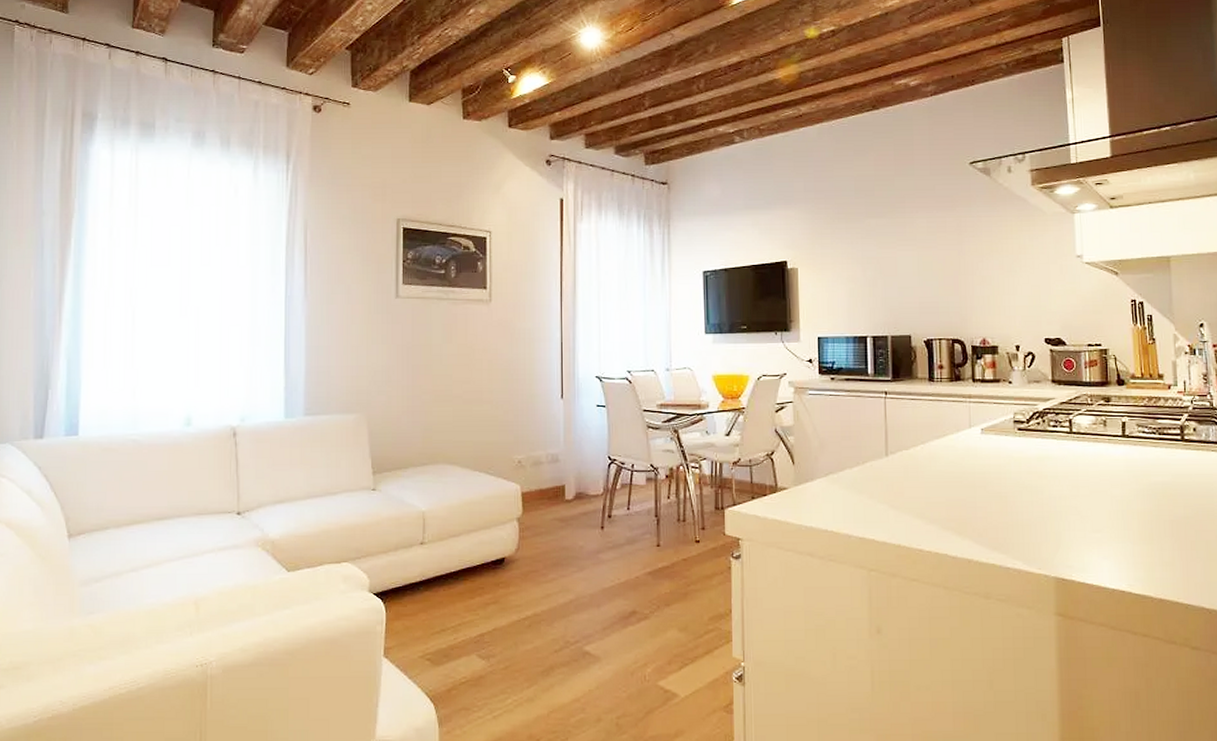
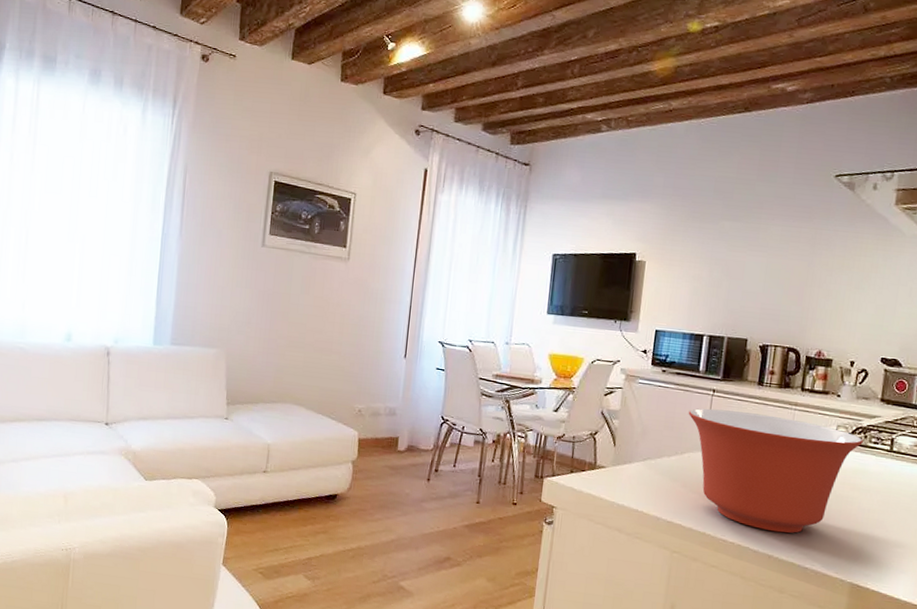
mixing bowl: none [863,411,1042,534] -> present [688,408,863,534]

